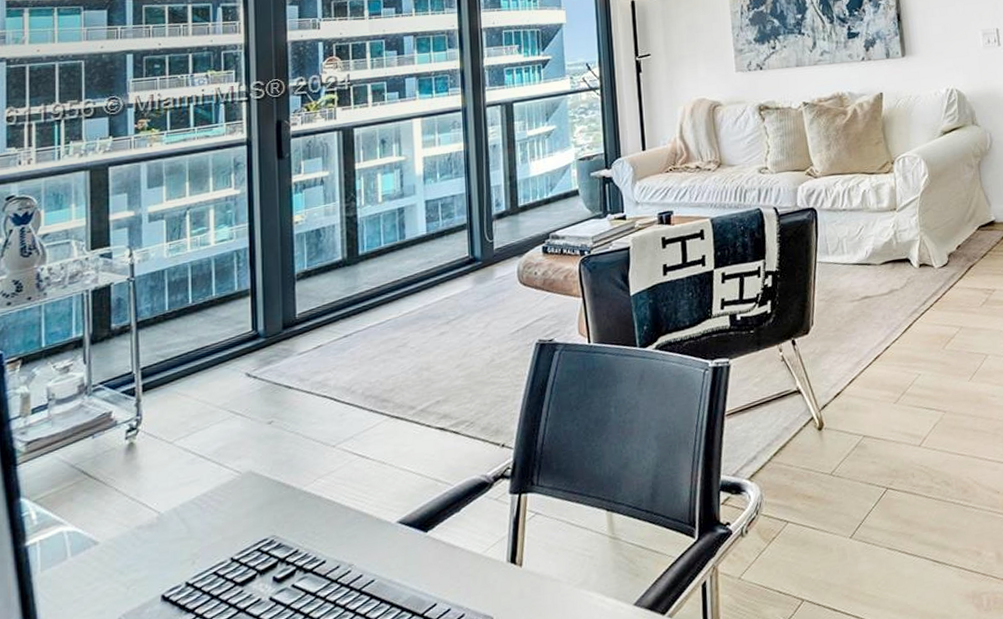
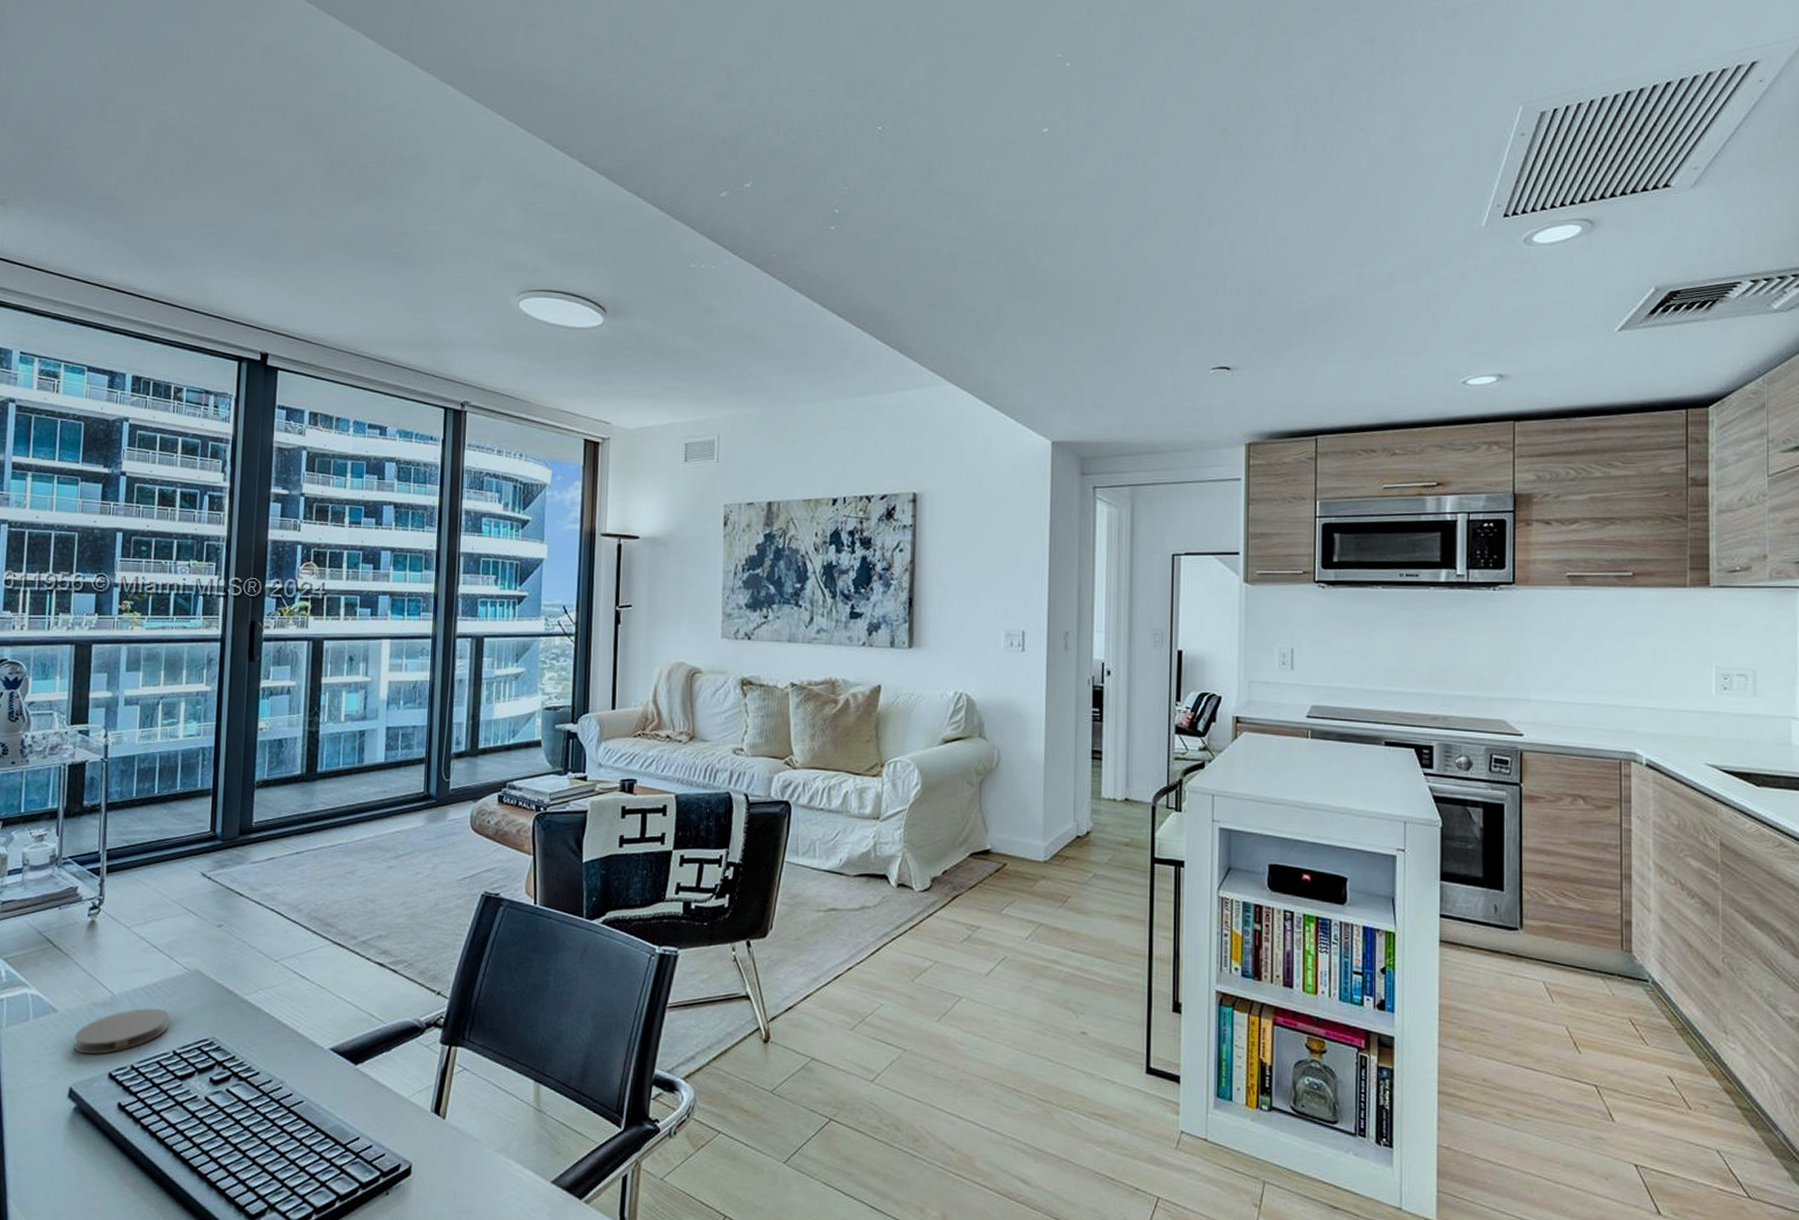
coaster: none [120,518,224,581] -> present [74,1008,169,1054]

